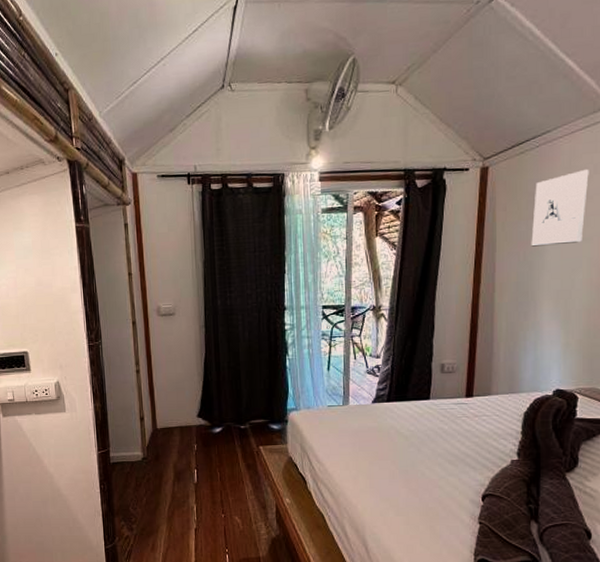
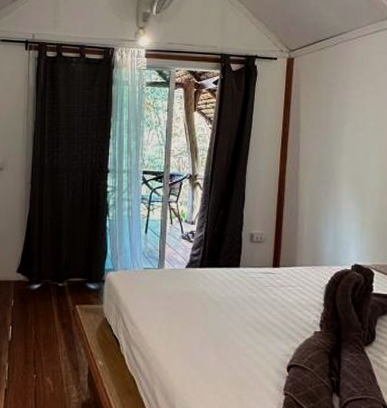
wall sculpture: present [531,169,589,247] -> none [331,67,379,131]

